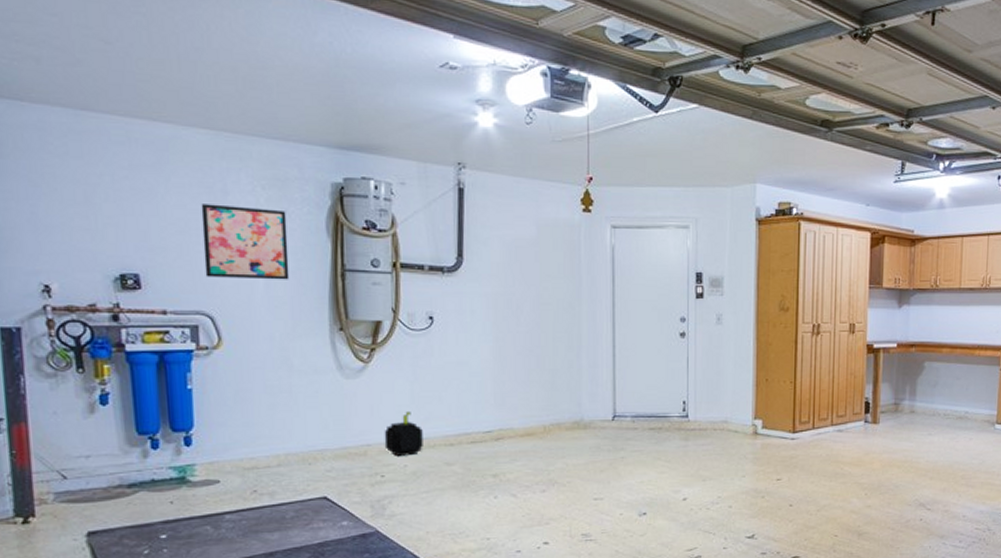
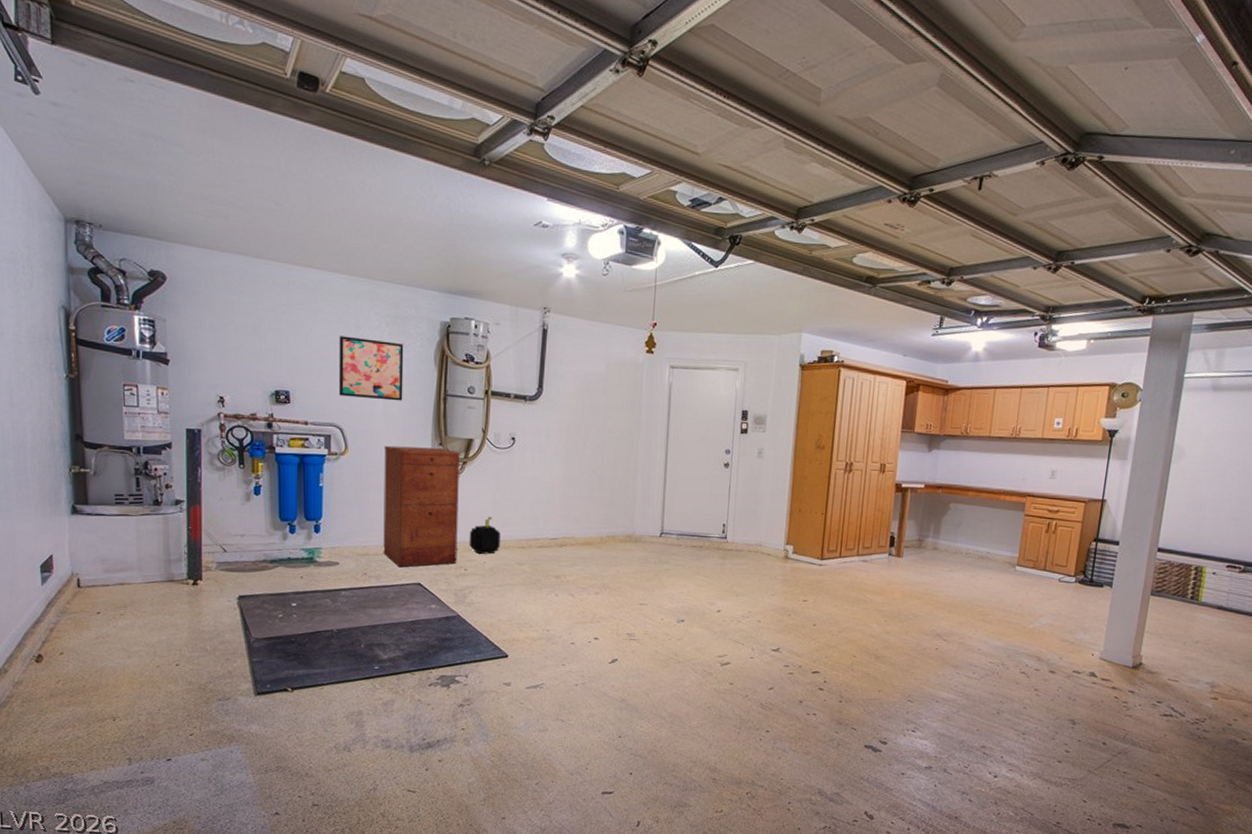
filing cabinet: none [269,334,371,480] -> present [383,445,461,568]

